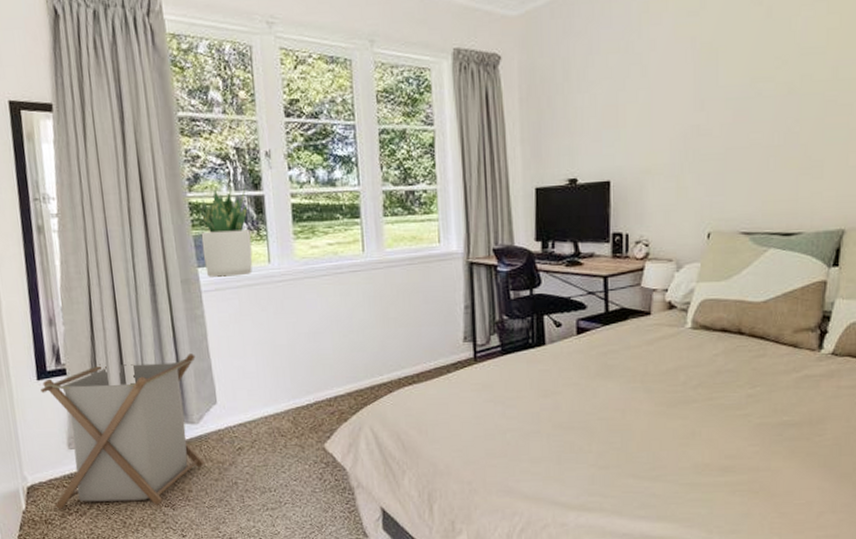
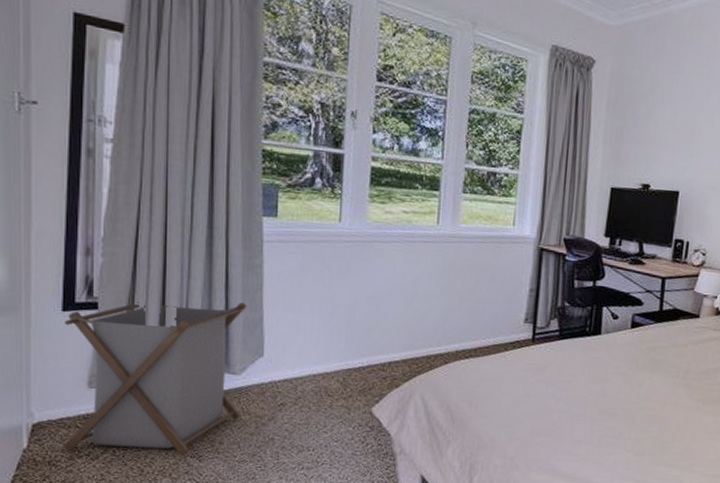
planter: present [198,186,253,277] -> none [270,140,326,231]

